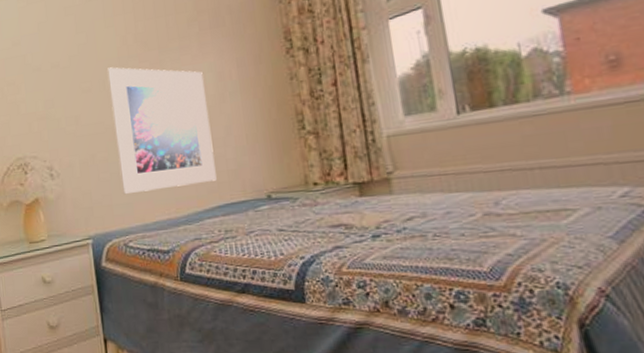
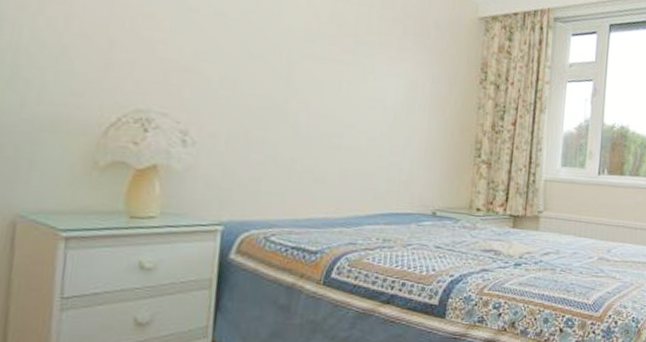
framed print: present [106,67,217,195] -> none [276,38,396,188]

